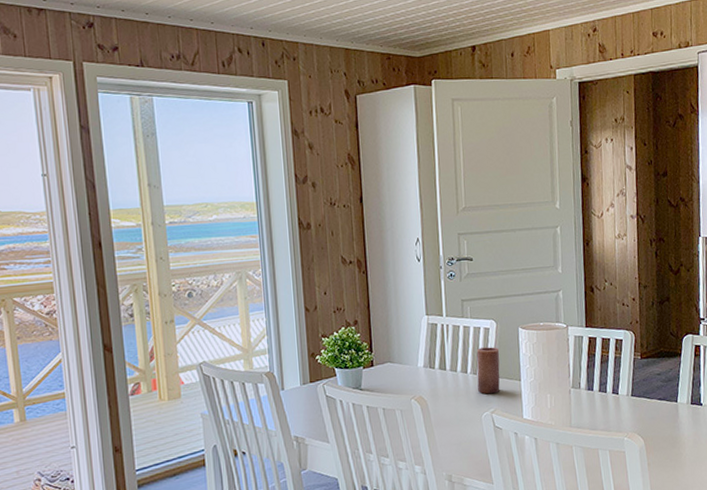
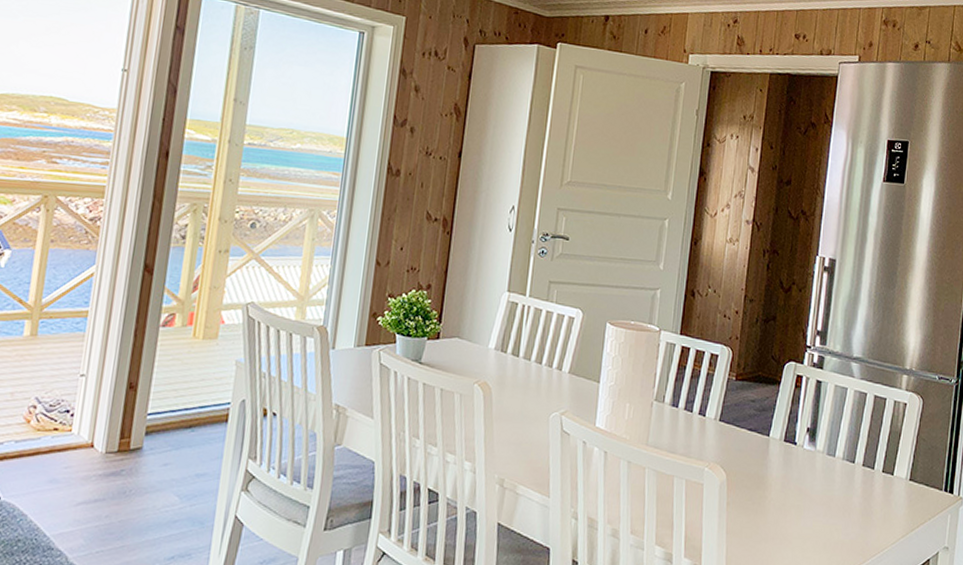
candle: present [476,347,500,394] -> none [550,338,582,393]

